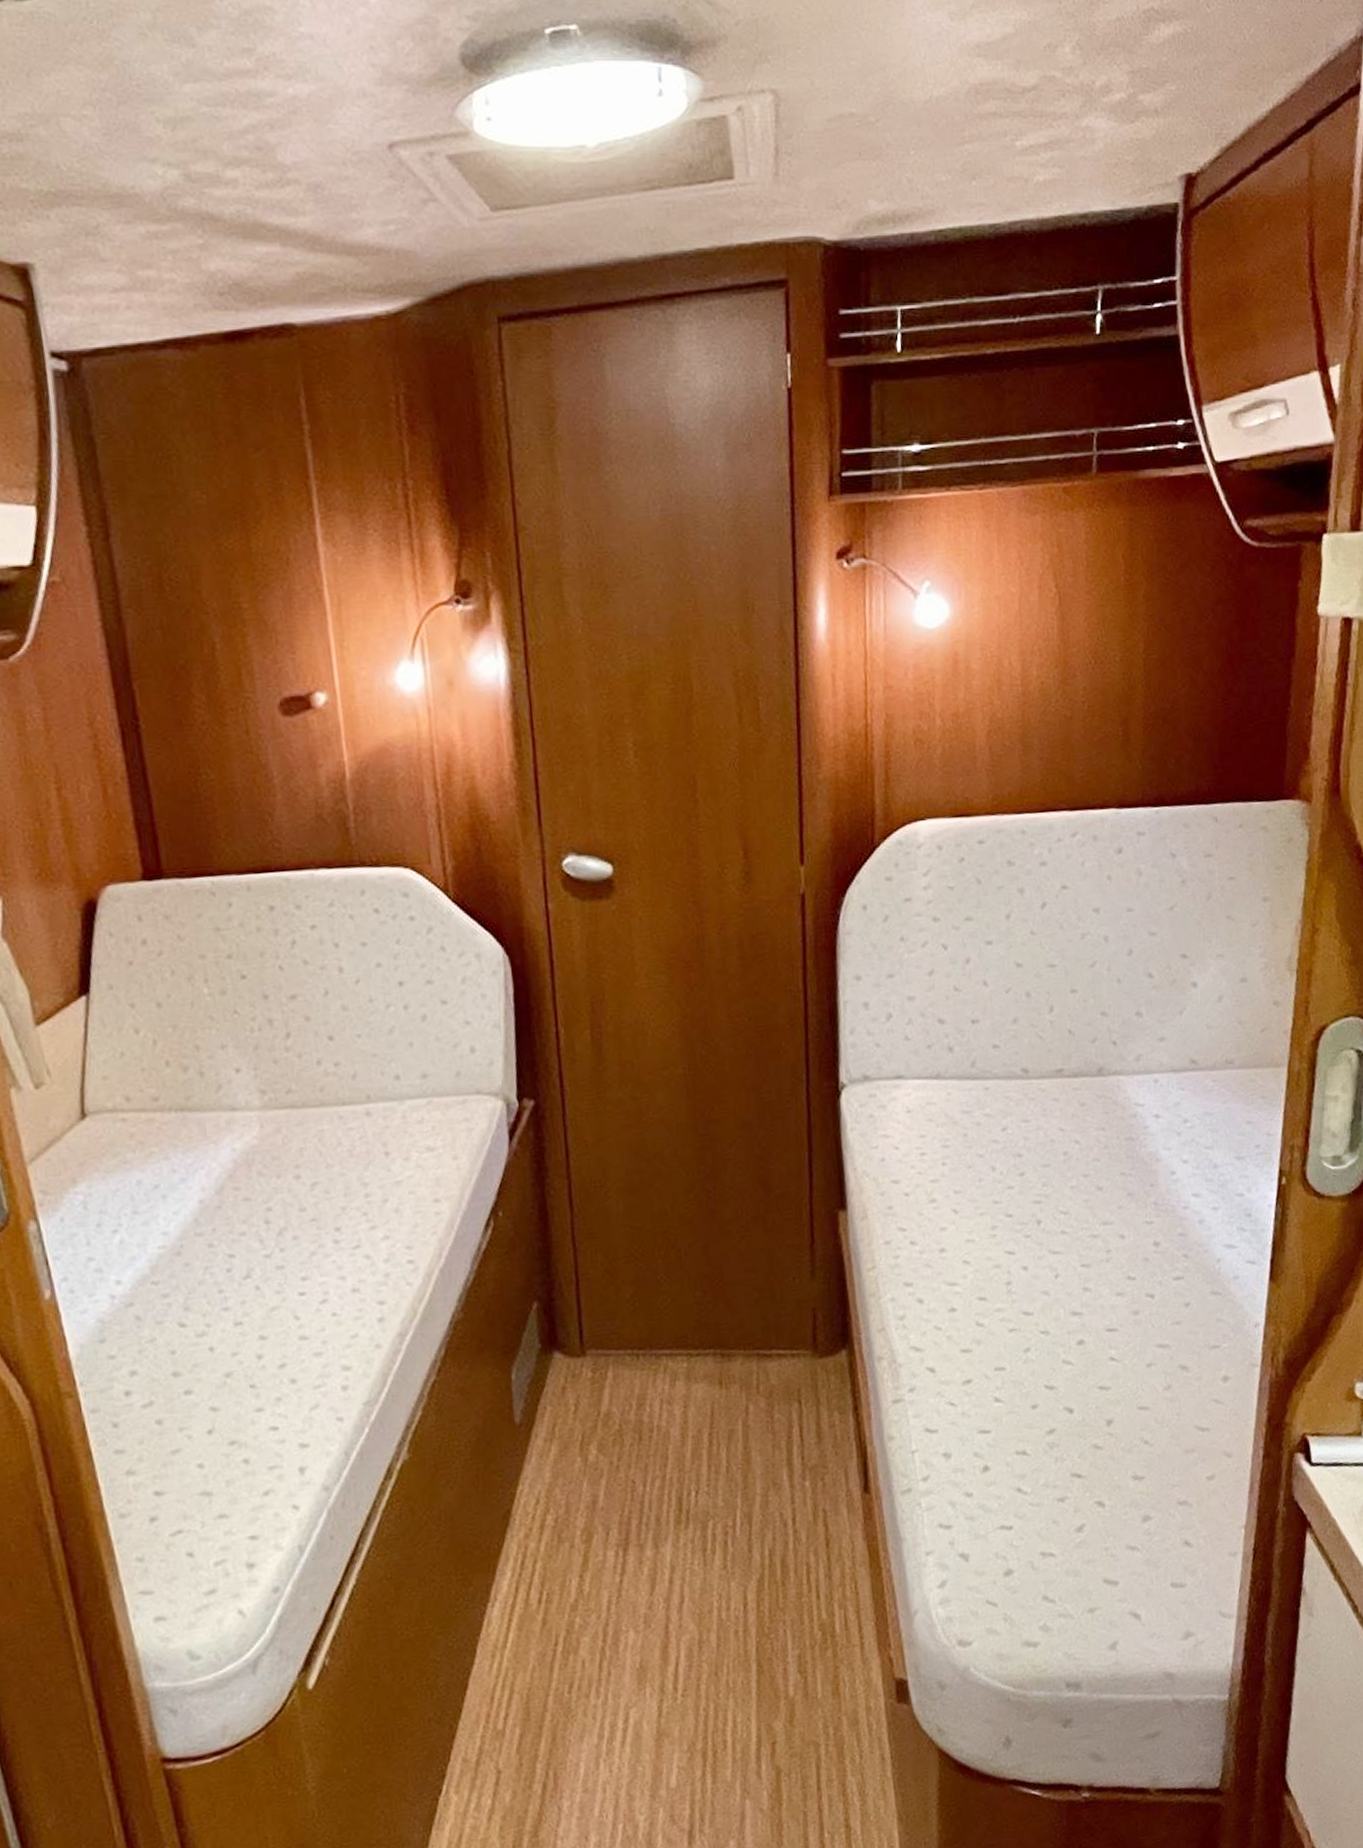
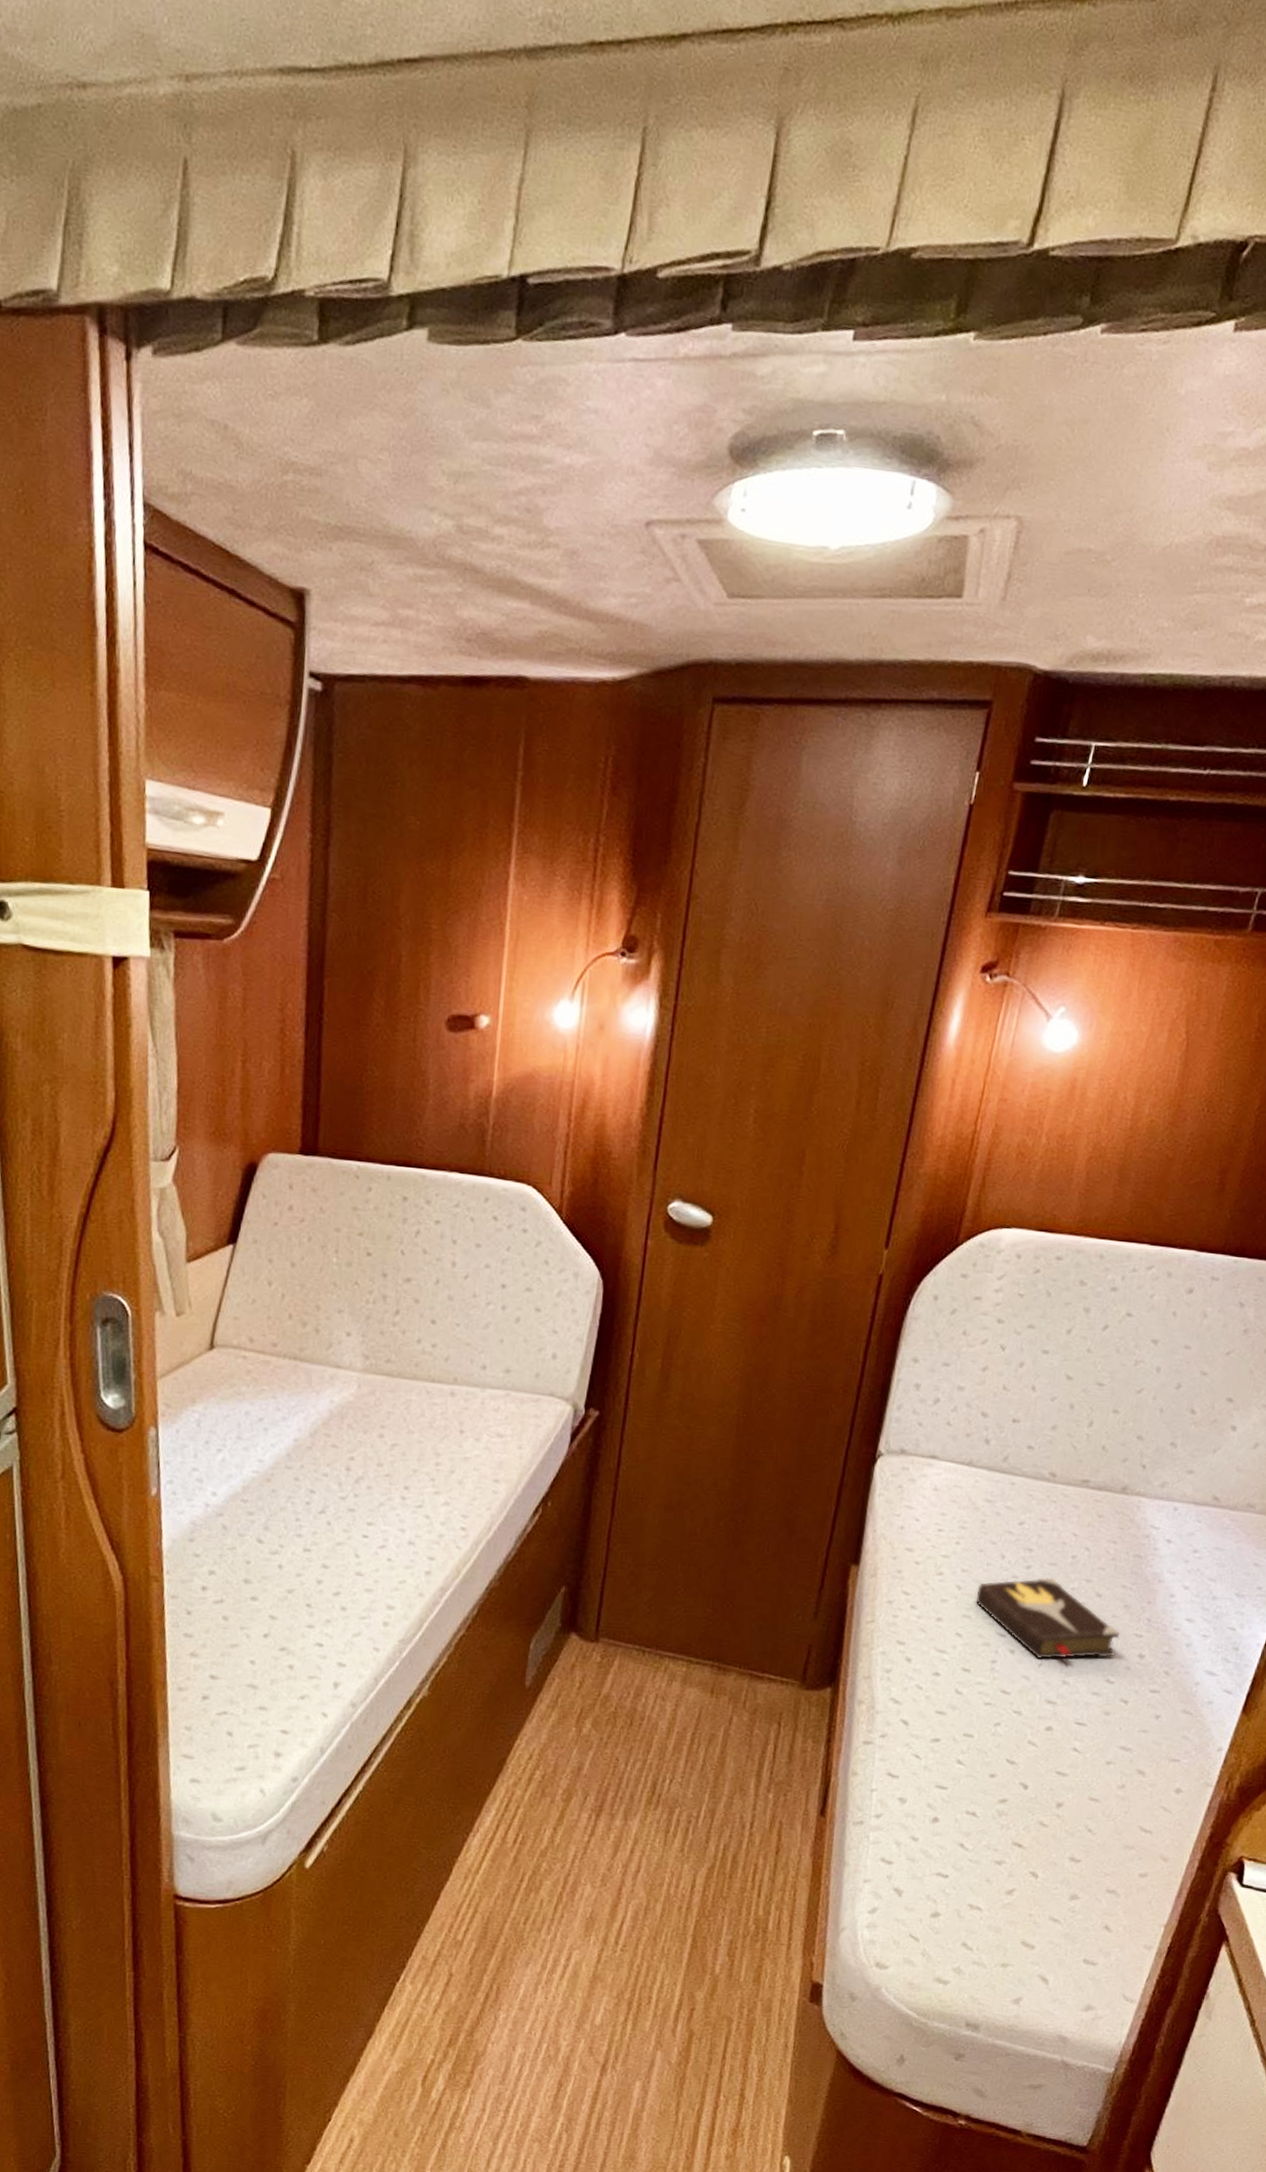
hardback book: none [975,1180,1131,1271] -> present [975,1577,1120,1660]

